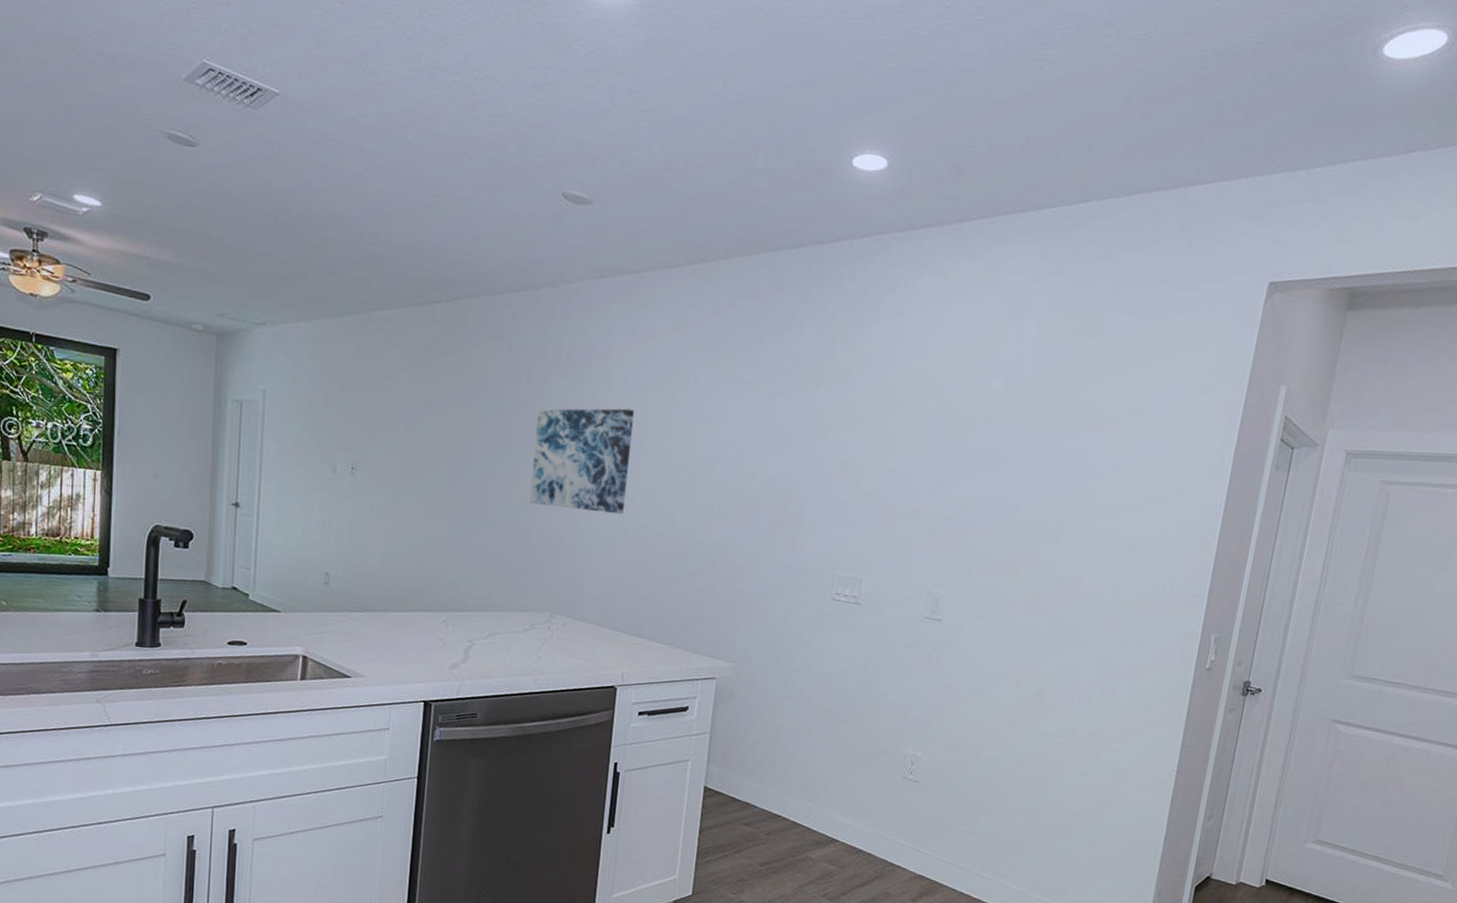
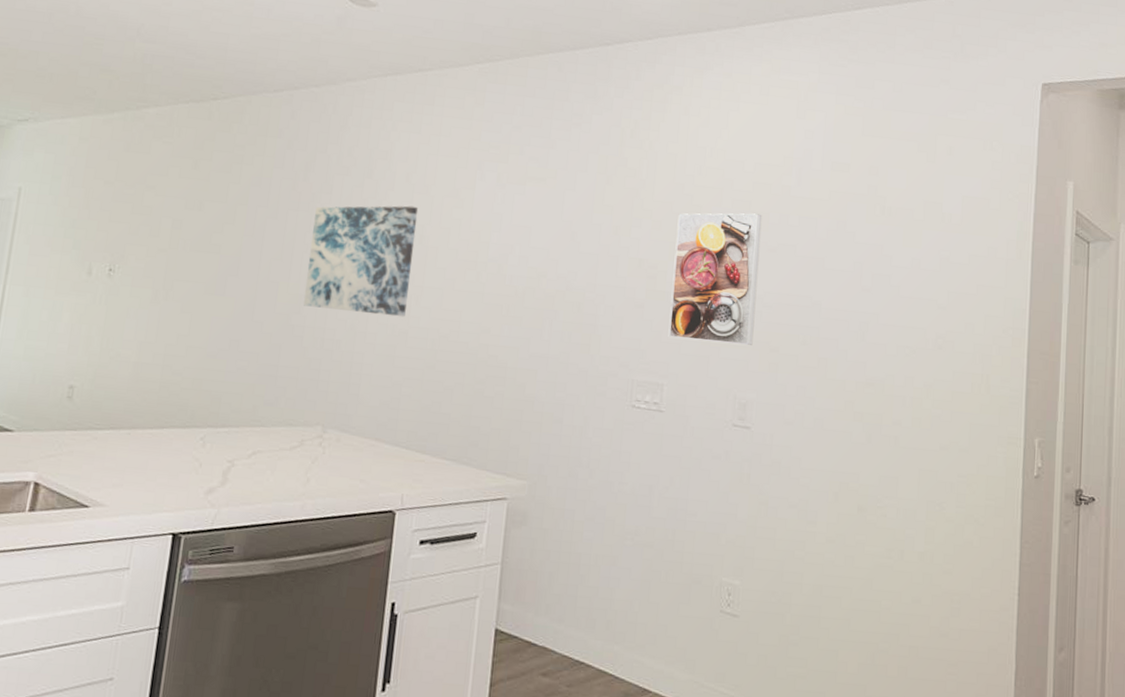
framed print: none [869,417,968,545] -> present [668,213,762,345]

